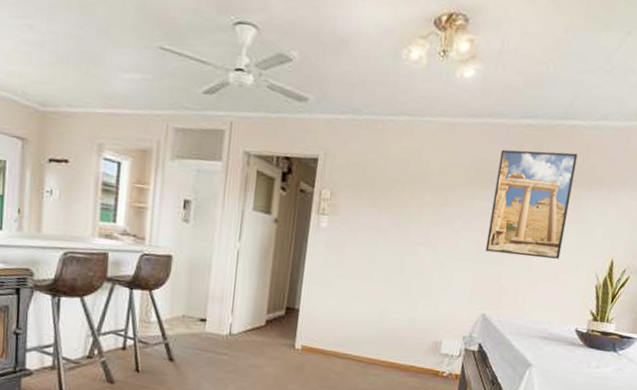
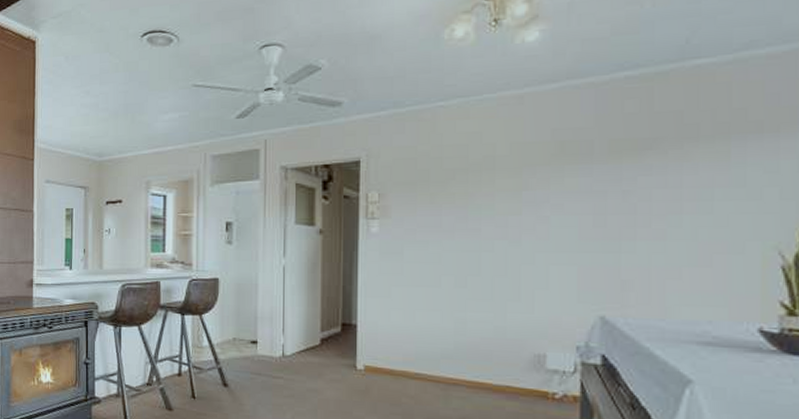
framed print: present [485,149,578,259] -> none [590,99,712,238]

